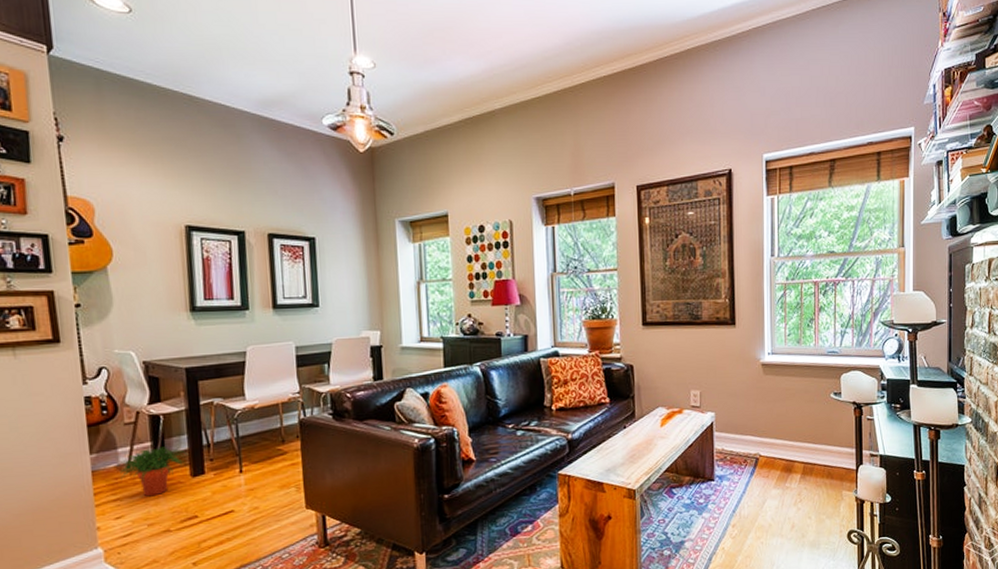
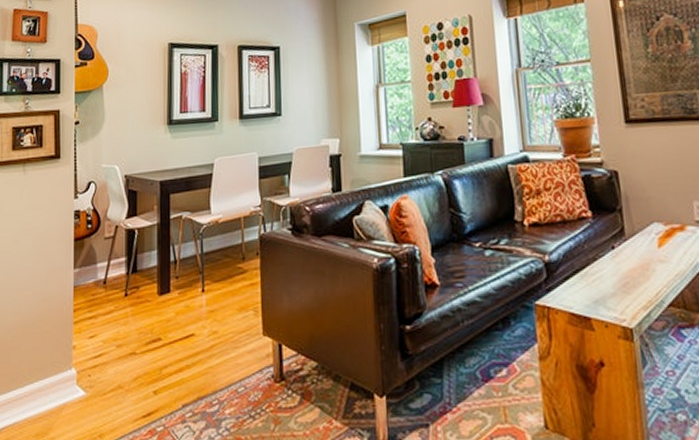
potted plant: present [118,446,189,497] -> none [96,262,157,315]

